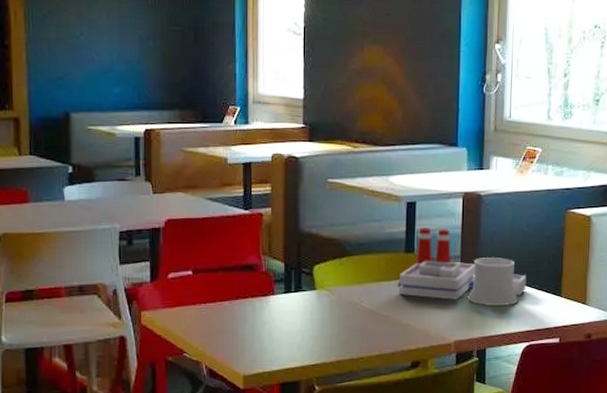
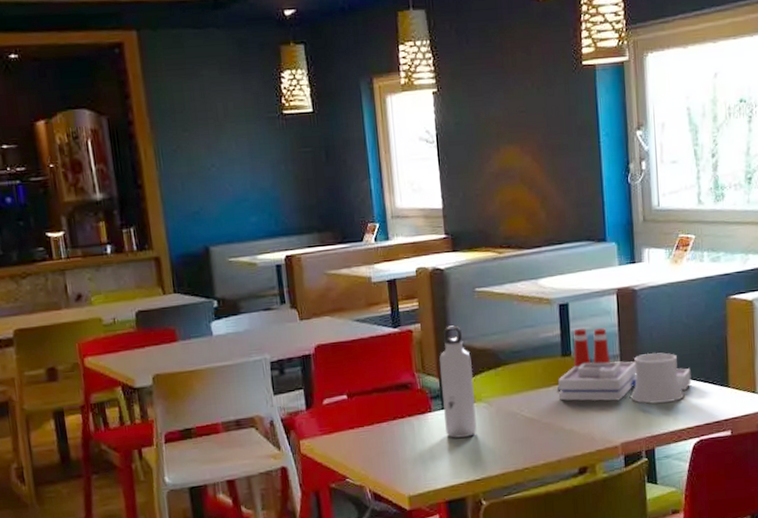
water bottle: none [285,213,318,322] -> present [439,325,477,438]

